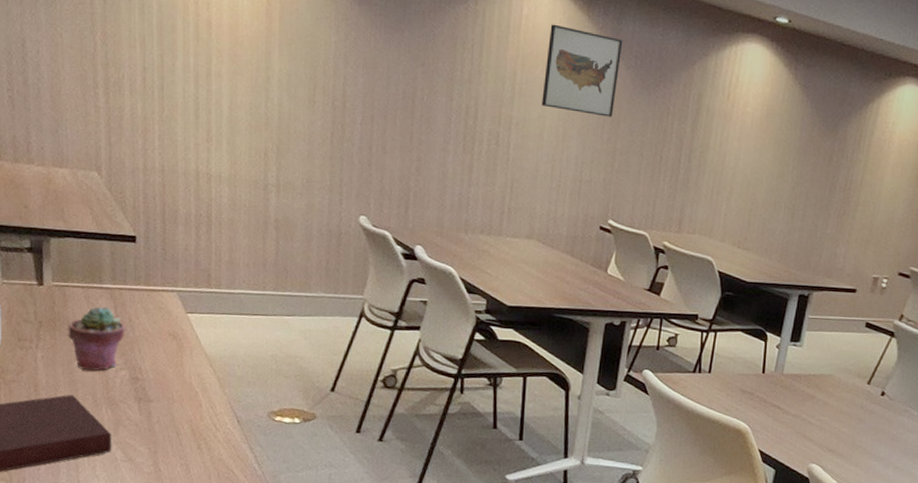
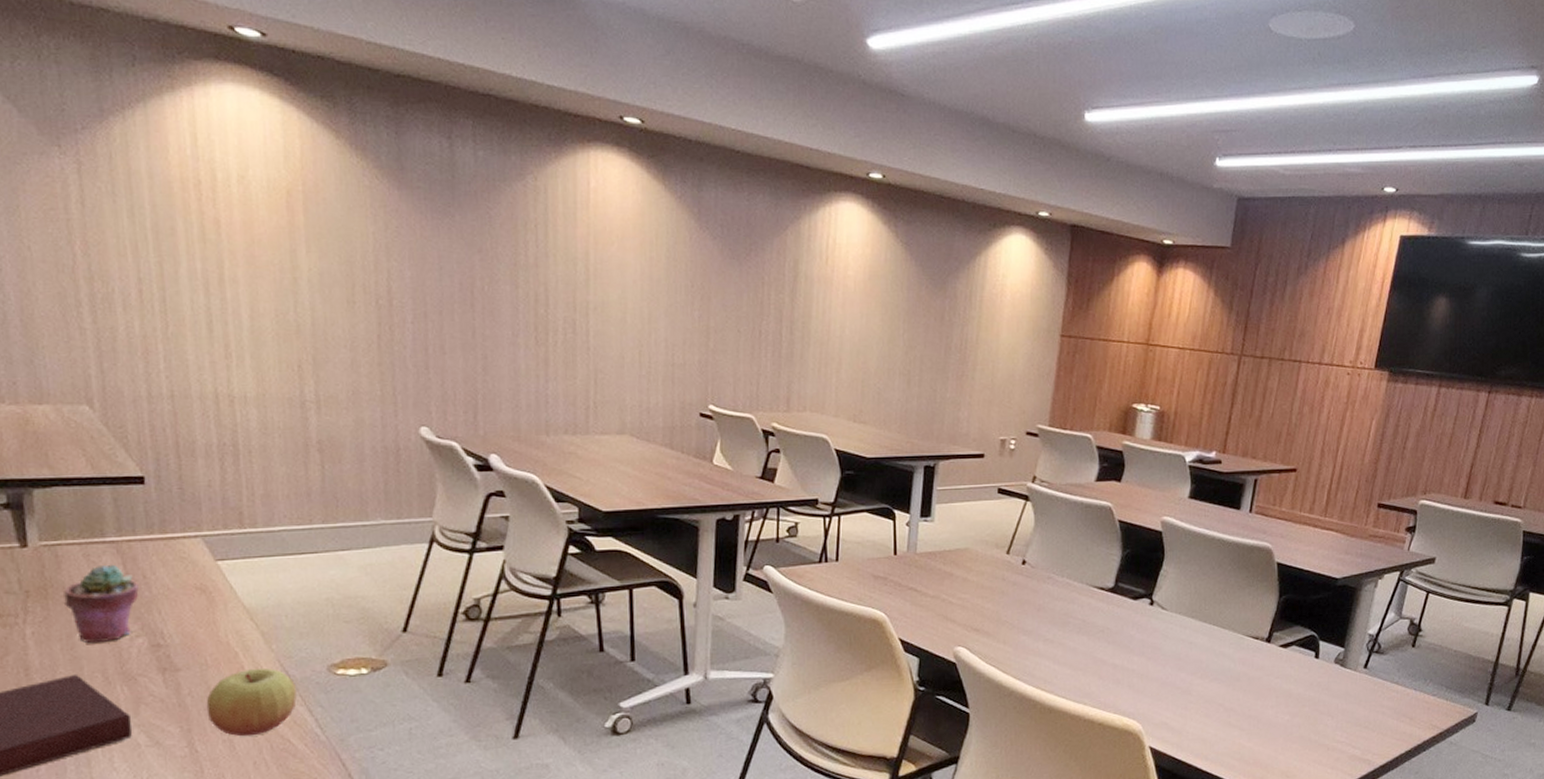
apple: none [170,407,241,464] -> present [206,668,297,737]
wall art: present [541,24,623,117] -> none [620,196,706,293]

